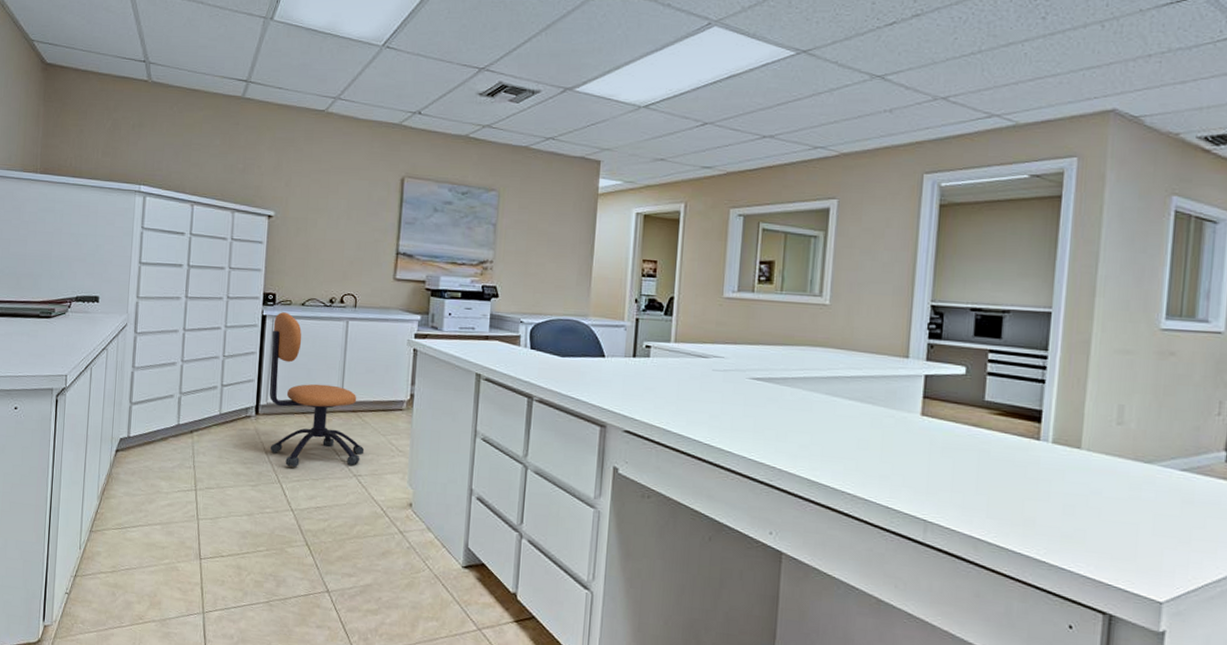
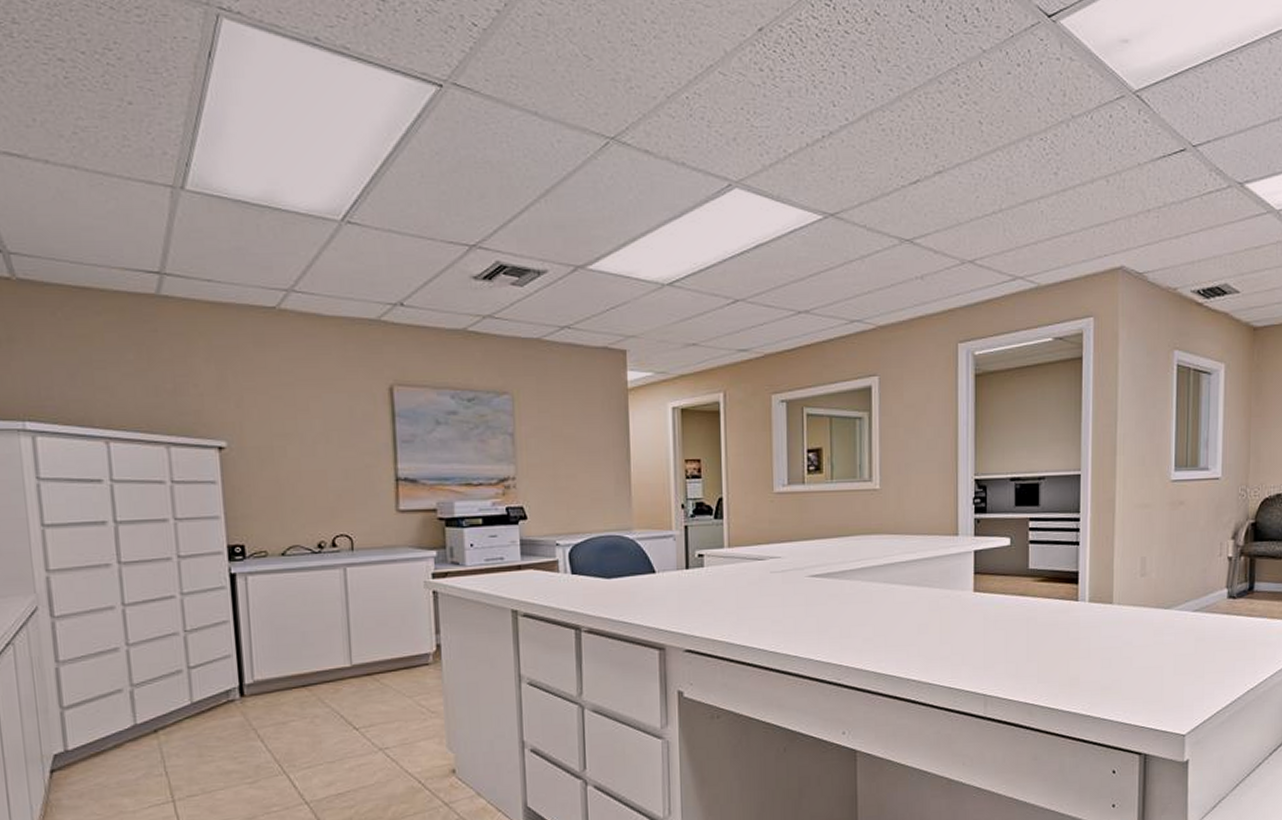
office chair: present [269,312,365,468] -> none [246,566,389,753]

